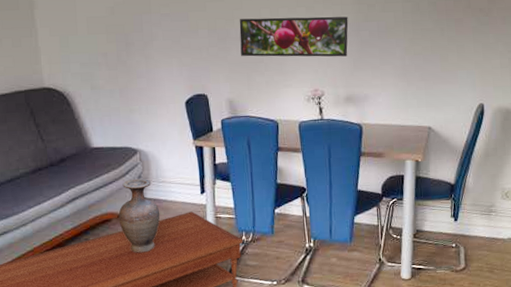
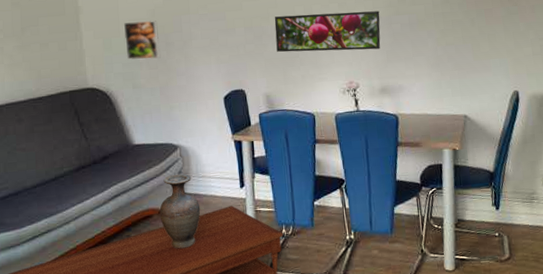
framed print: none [81,18,120,60] -> present [123,20,161,60]

